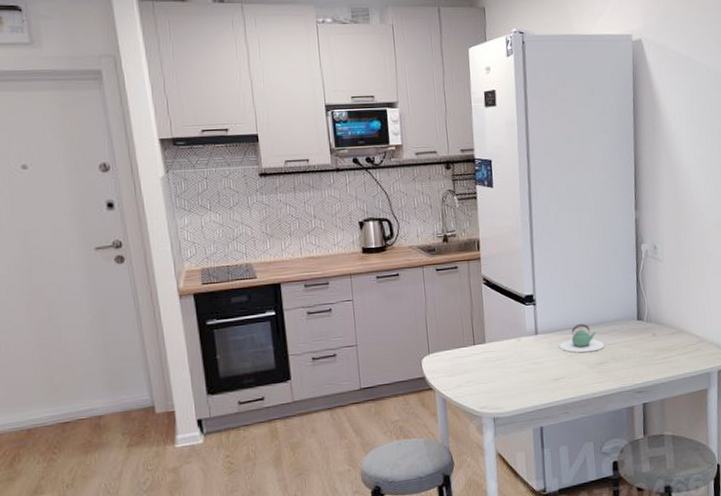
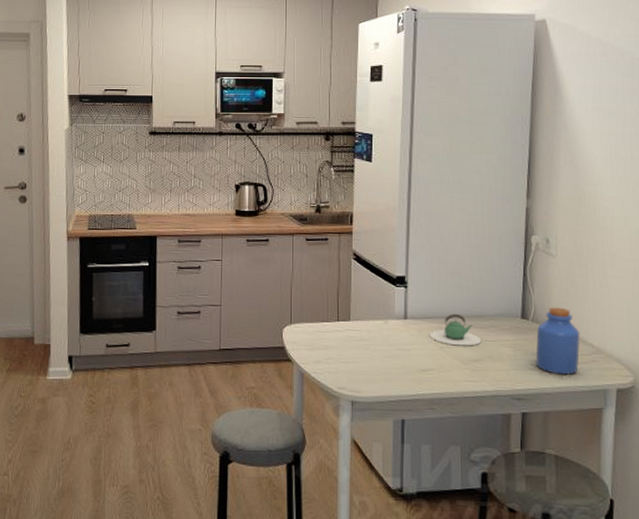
jar: none [651,306,687,366] -> present [535,307,580,375]

